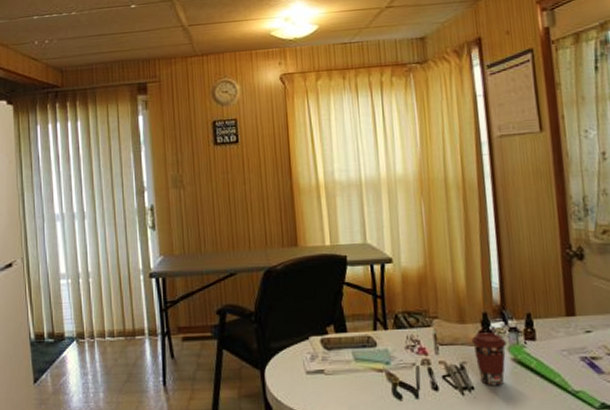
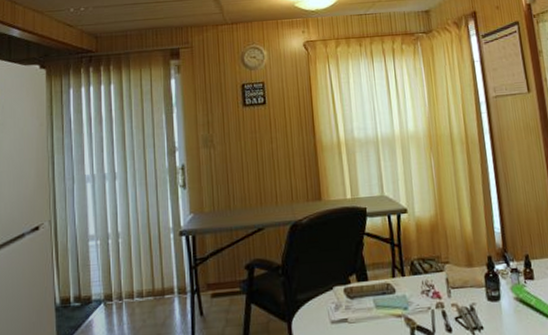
coffee cup: present [471,332,506,386] -> none [479,274,510,325]

